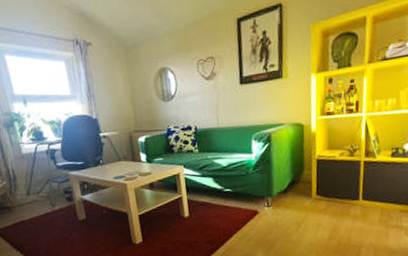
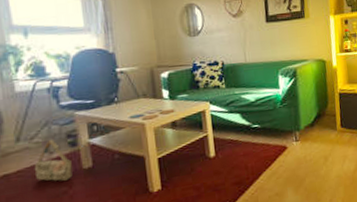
bag: none [42,195,71,229] -> present [34,140,73,181]

